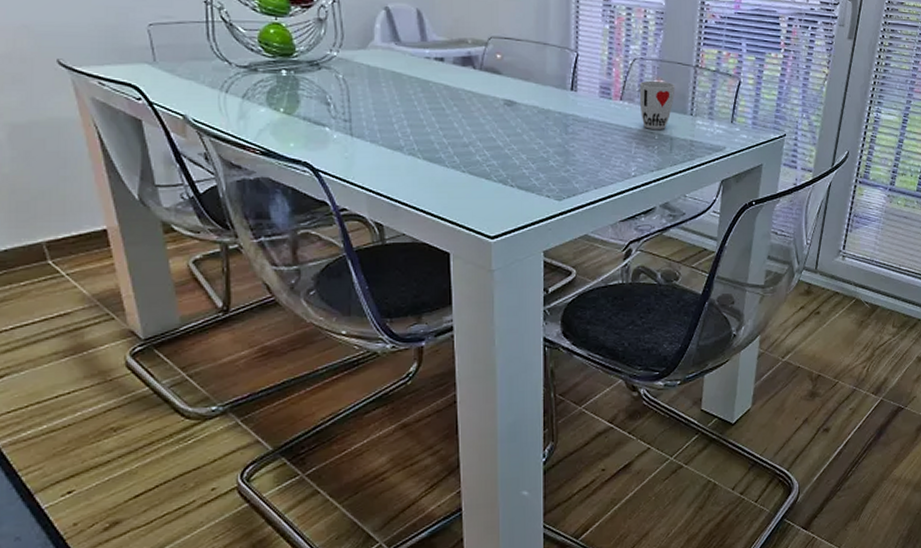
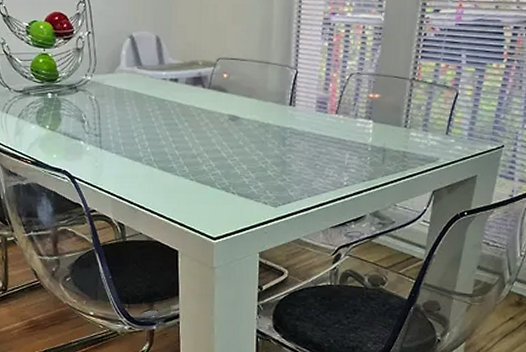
cup: present [639,80,676,129] -> none [354,94,391,141]

